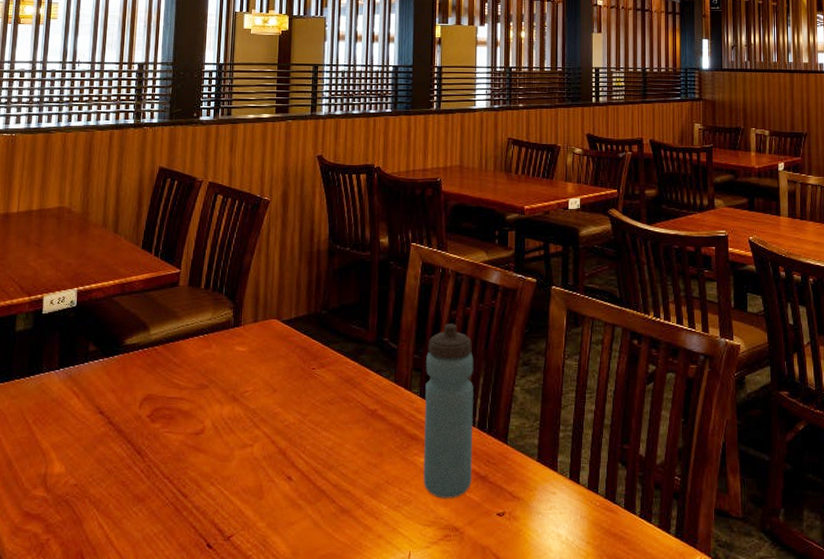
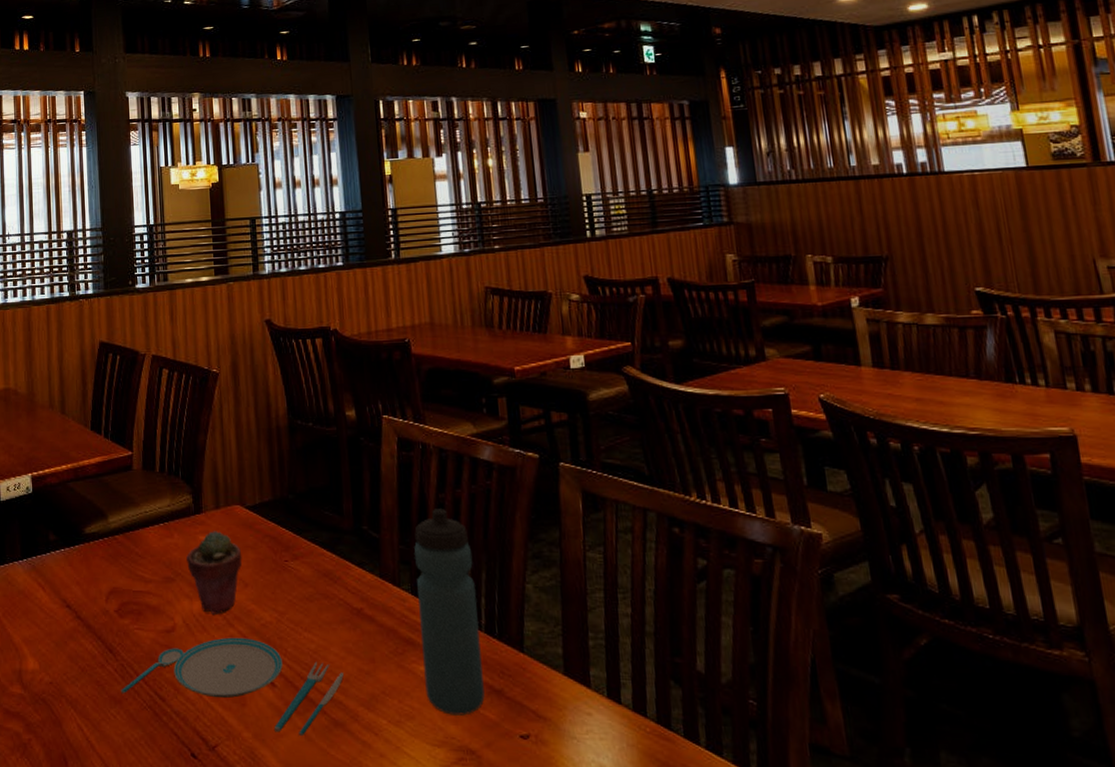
plate: none [145,437,354,524] -> present [121,637,344,737]
potted succulent: none [221,342,274,417] -> present [186,531,242,615]

